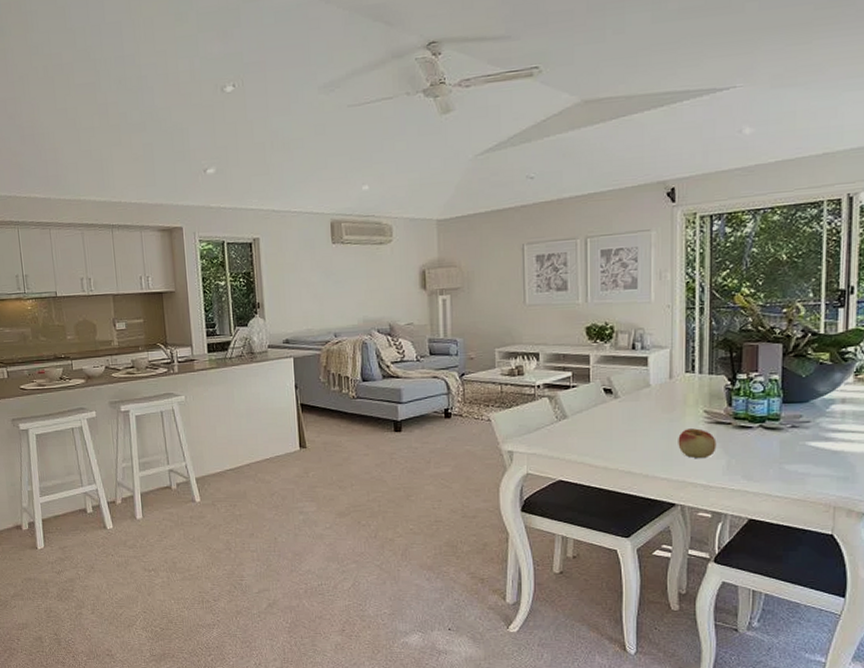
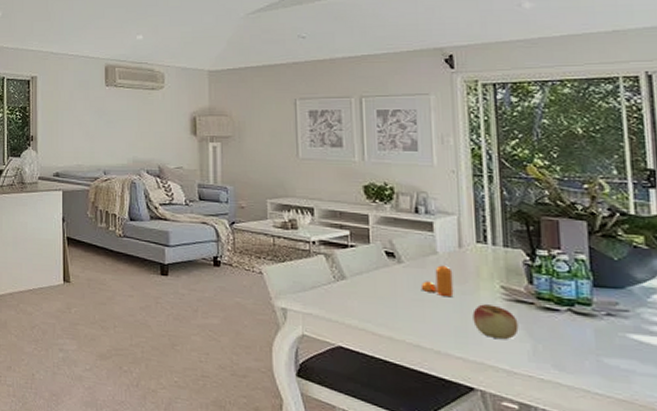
pepper shaker: none [634,396,663,425] -> present [420,265,454,296]

